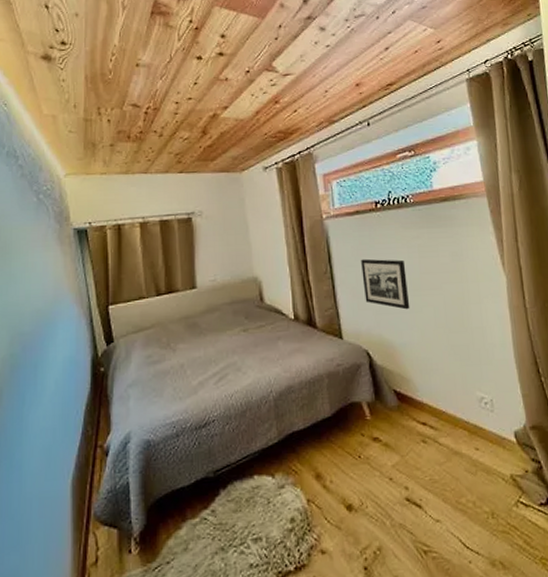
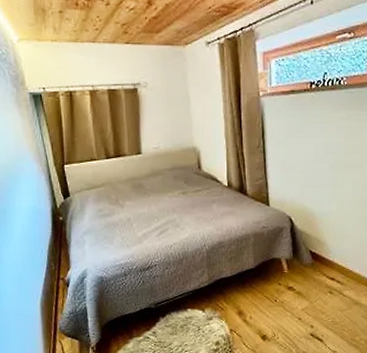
picture frame: present [361,258,410,310] -> none [291,136,333,184]

